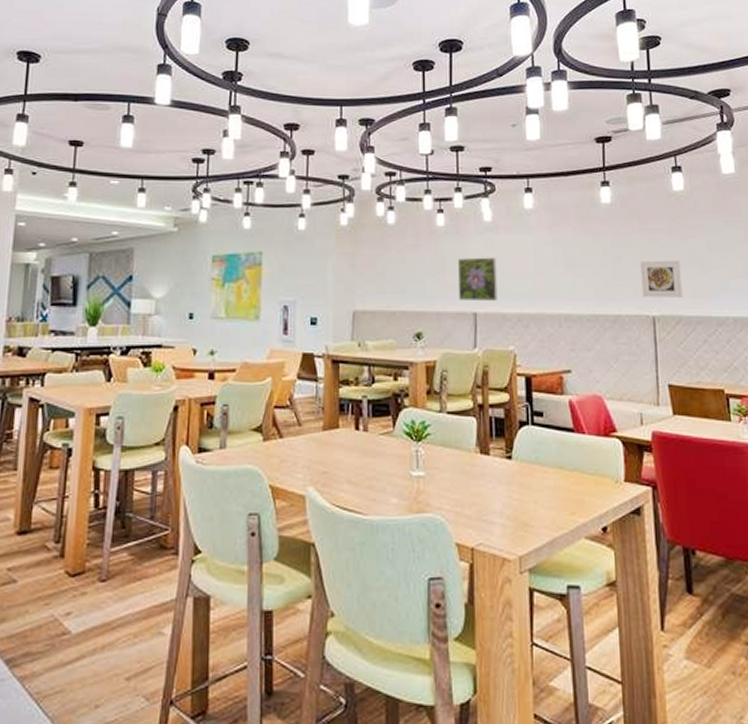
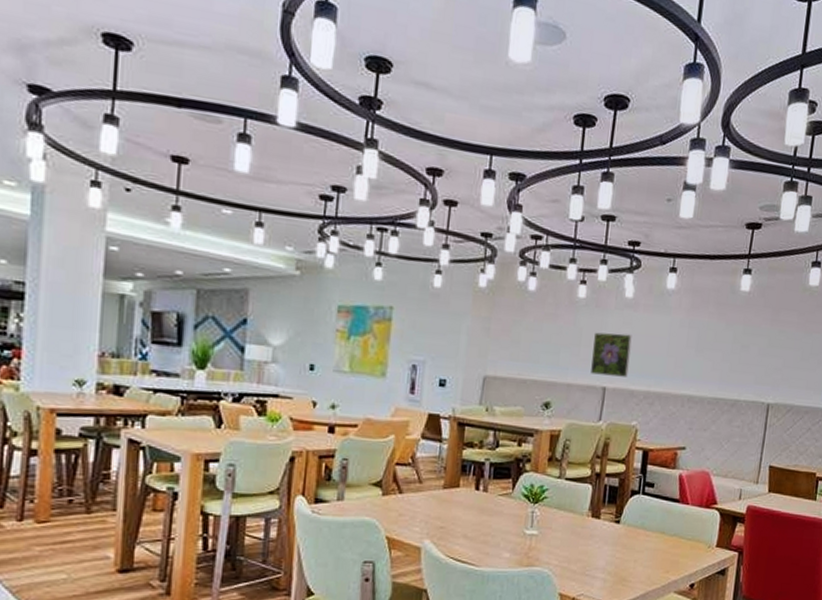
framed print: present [640,260,683,297] -> none [762,351,802,388]

